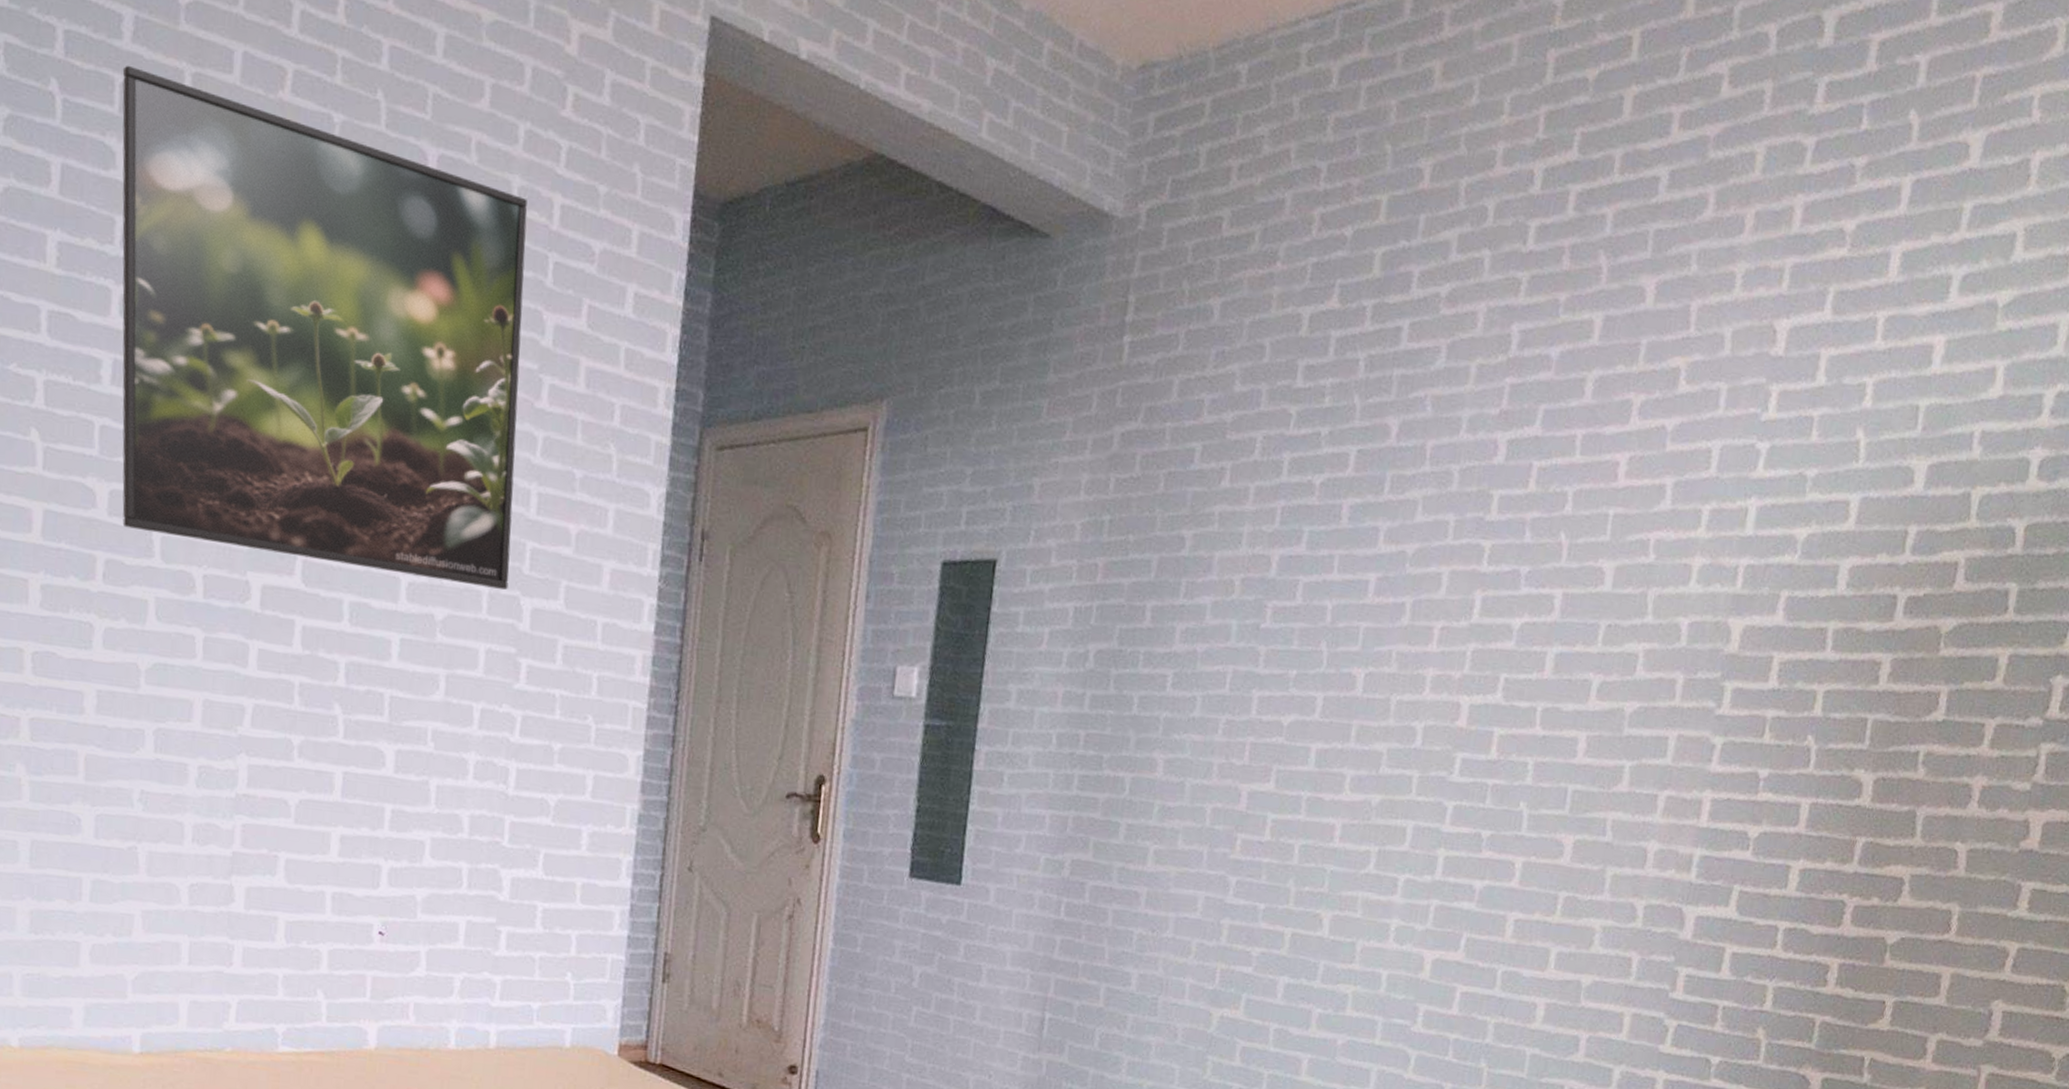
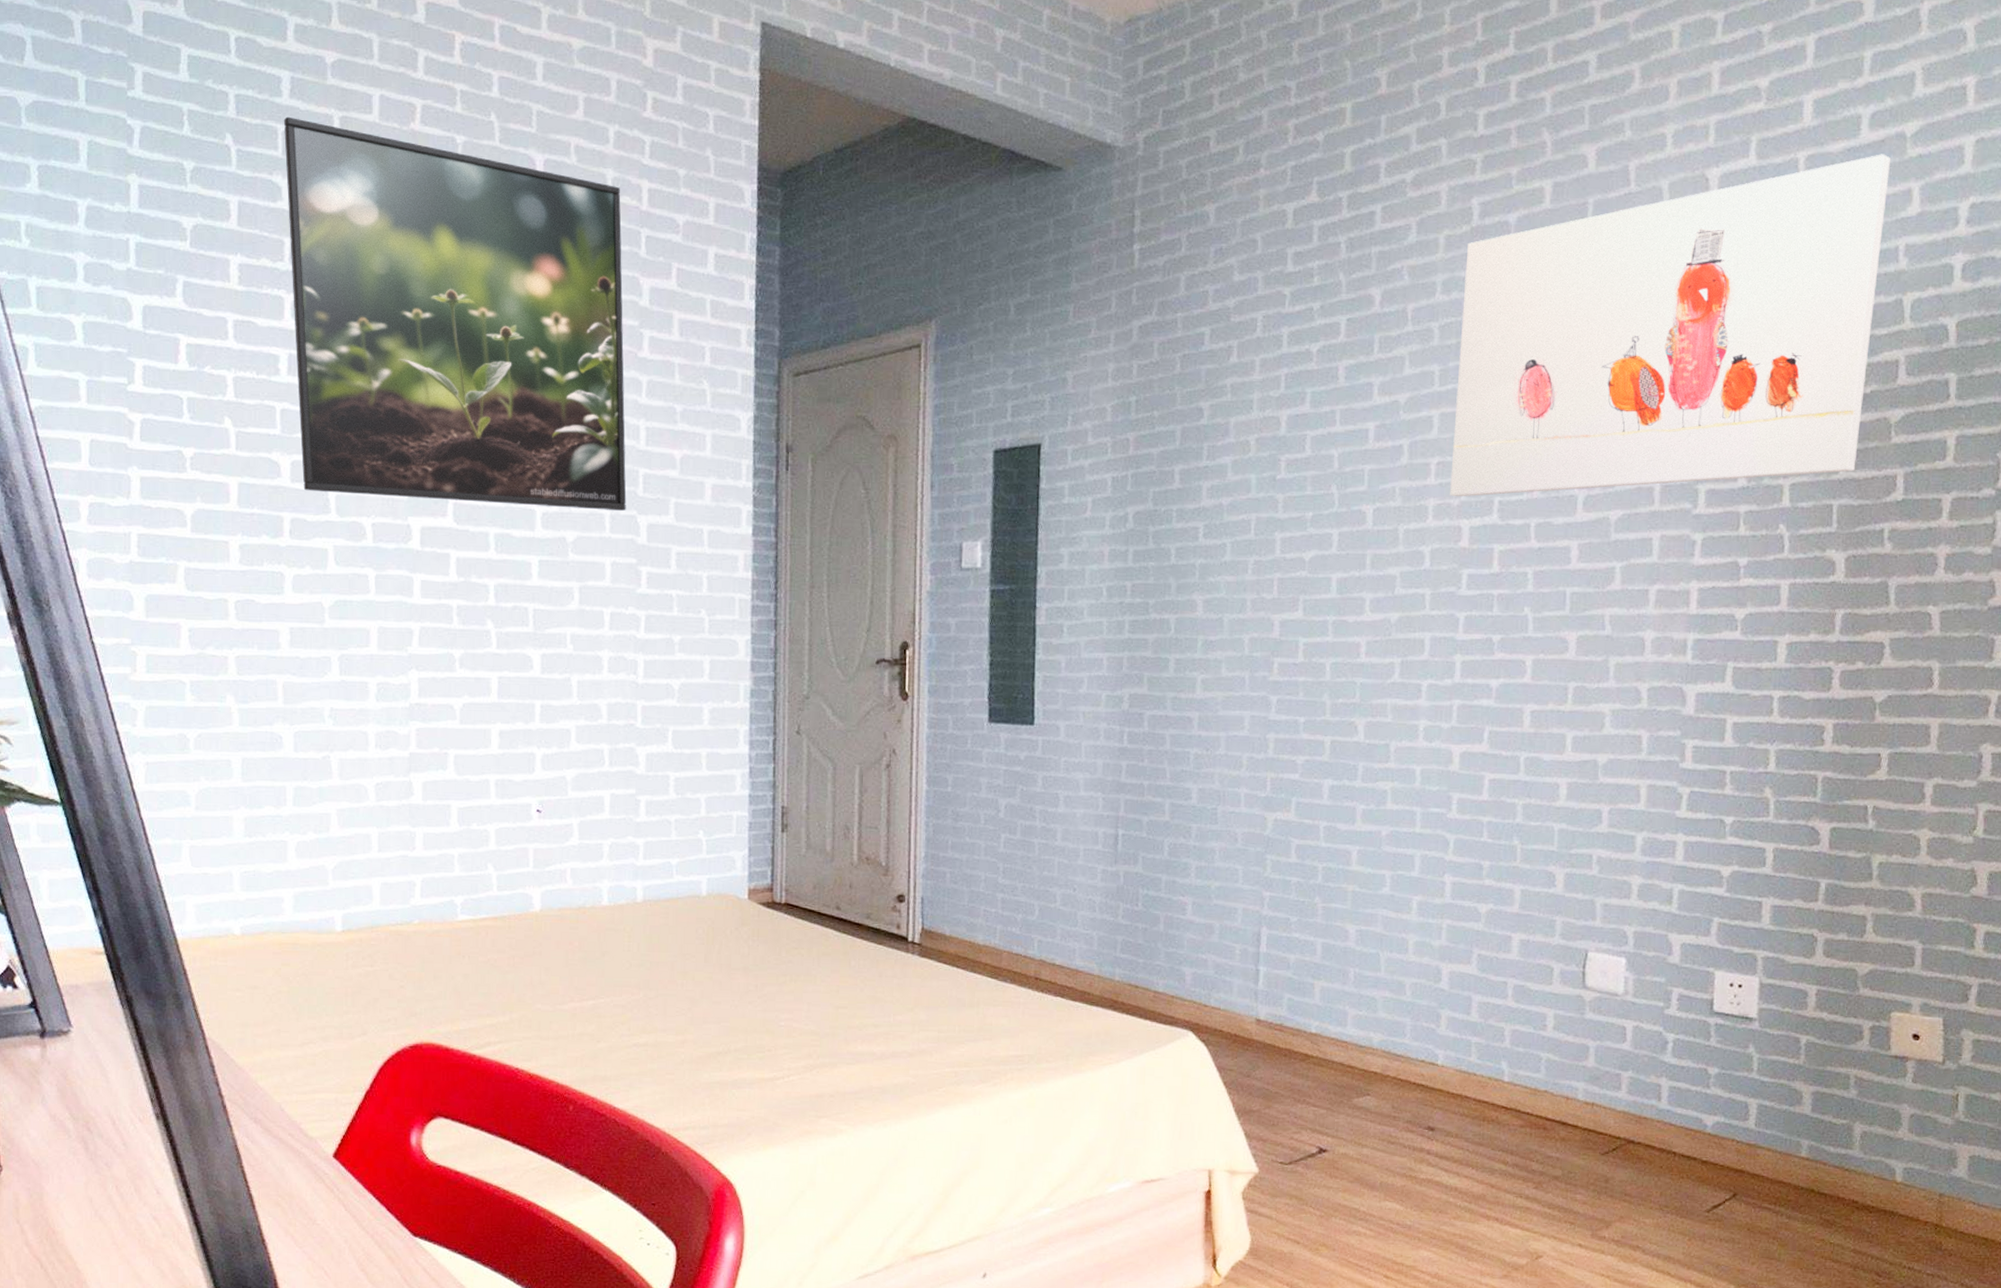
wall art: none [1452,323,1978,684] -> present [1450,154,1890,497]

